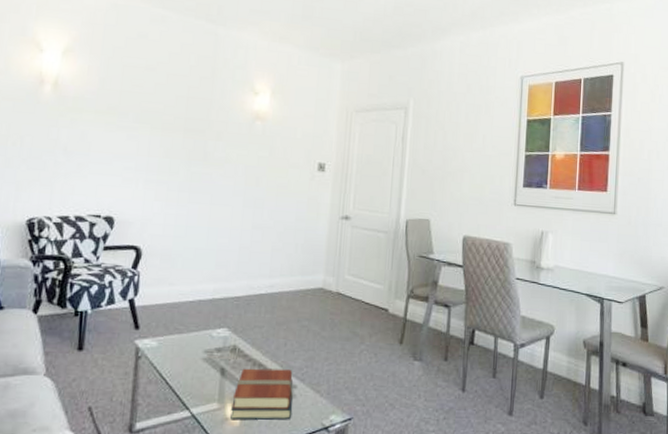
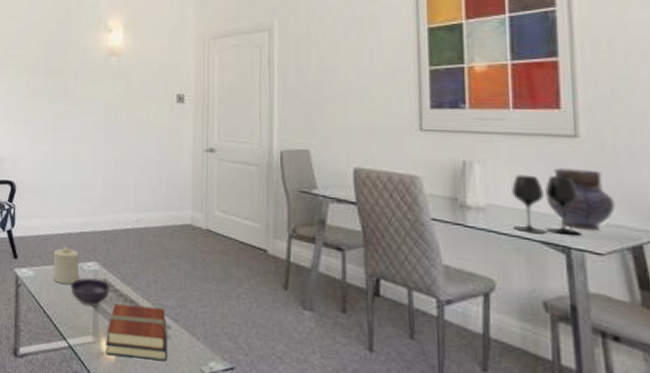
candle: none [179,313,209,353] -> present [53,246,80,284]
bowl: none [197,345,239,373] -> present [70,278,110,306]
wine glass: none [570,242,612,289] -> present [512,174,582,235]
pottery: none [592,238,633,284] -> present [546,168,615,230]

